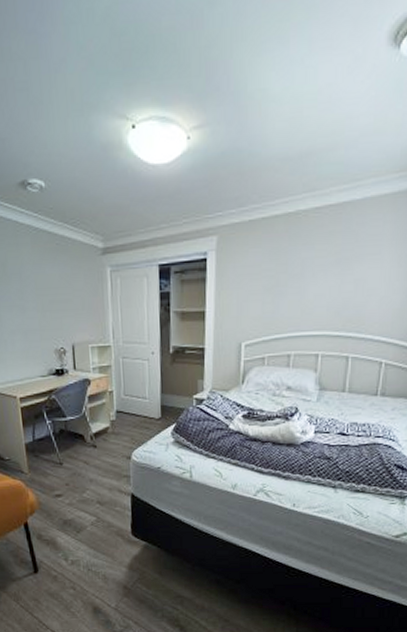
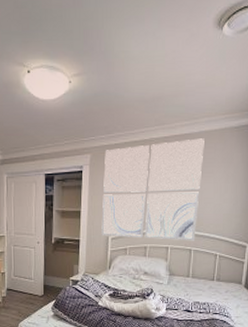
wall art: none [232,207,370,346] -> present [101,138,205,241]

